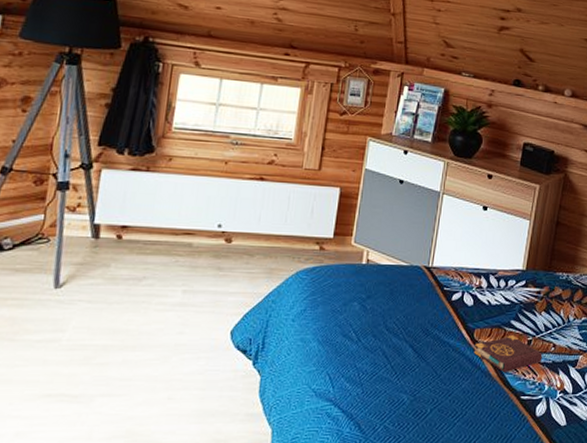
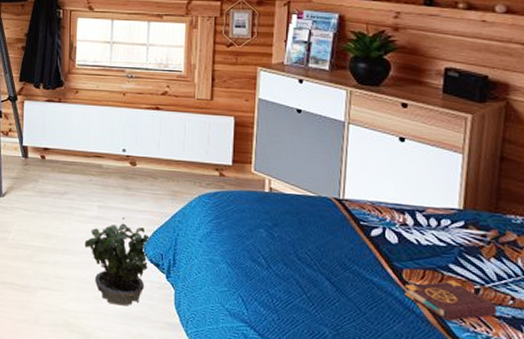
potted plant: none [161,301,240,402] -> present [84,216,151,306]

